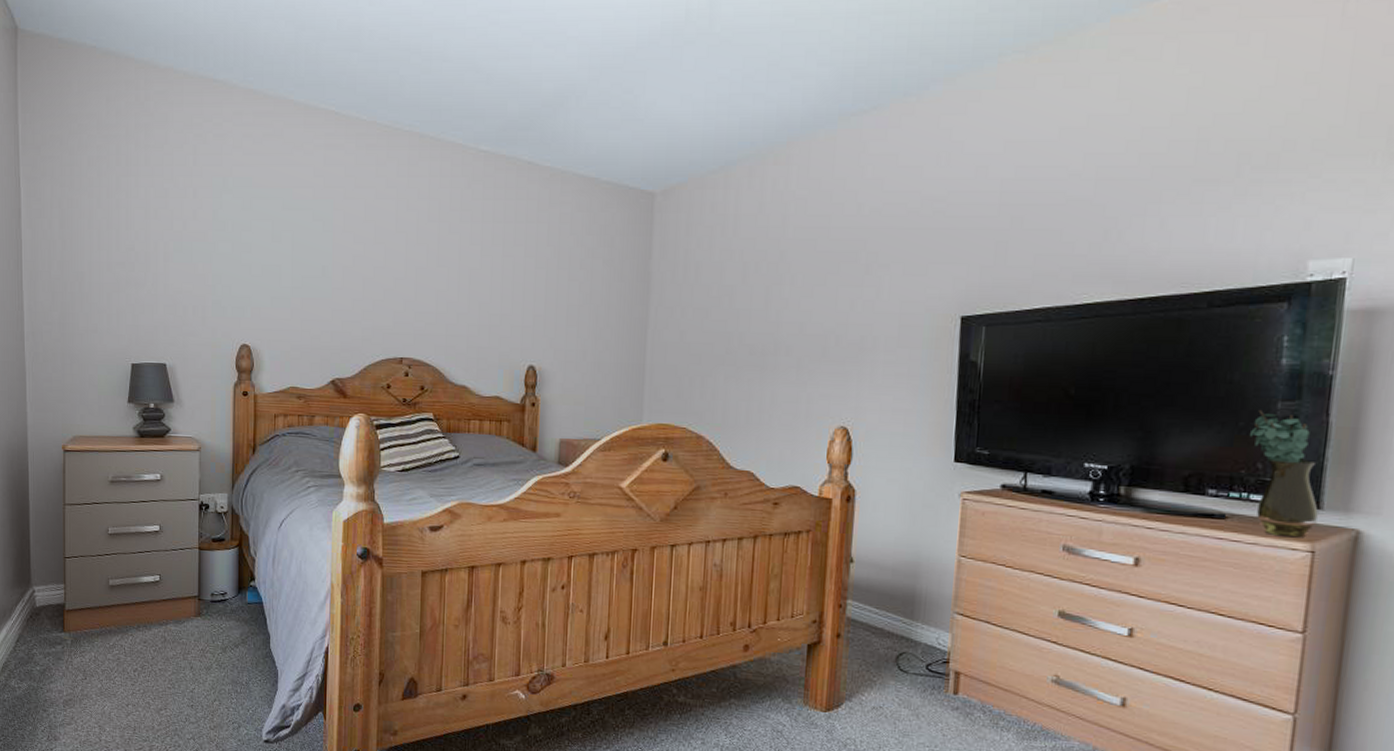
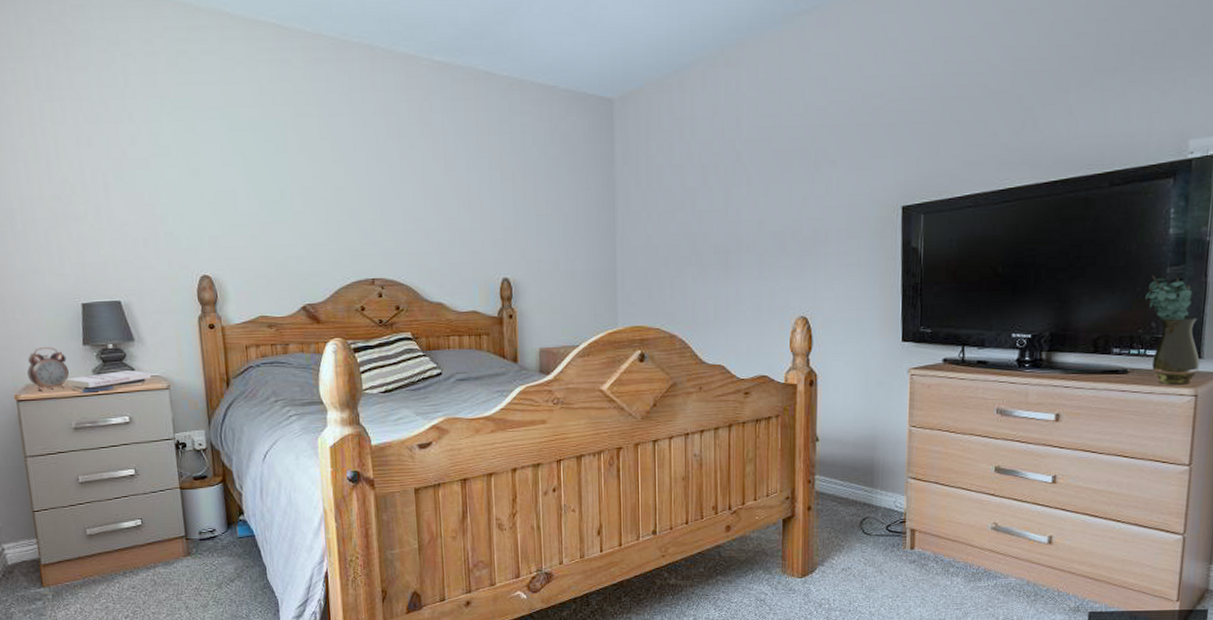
alarm clock: none [76,402,113,444] -> present [27,347,70,391]
books: none [107,430,186,450] -> present [64,370,152,394]

